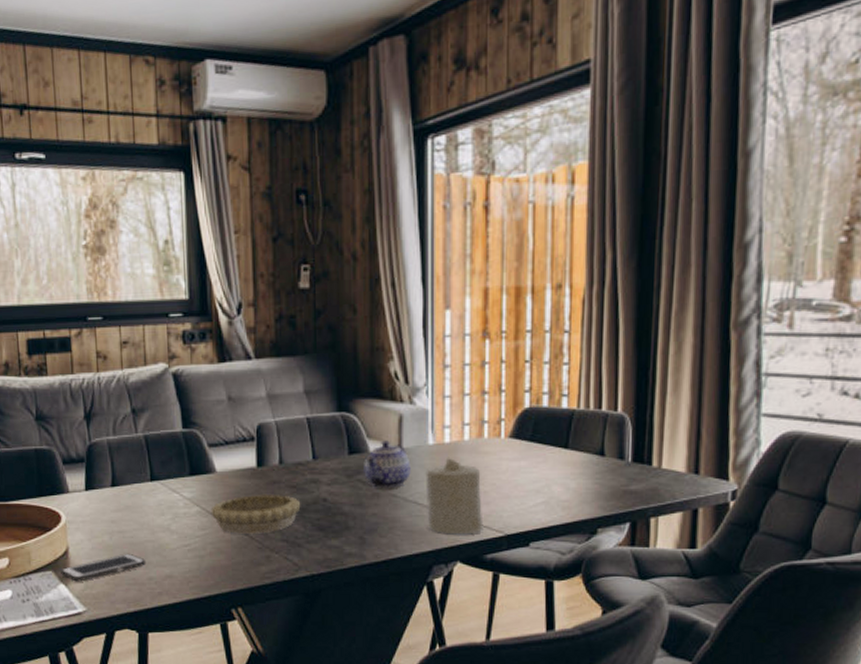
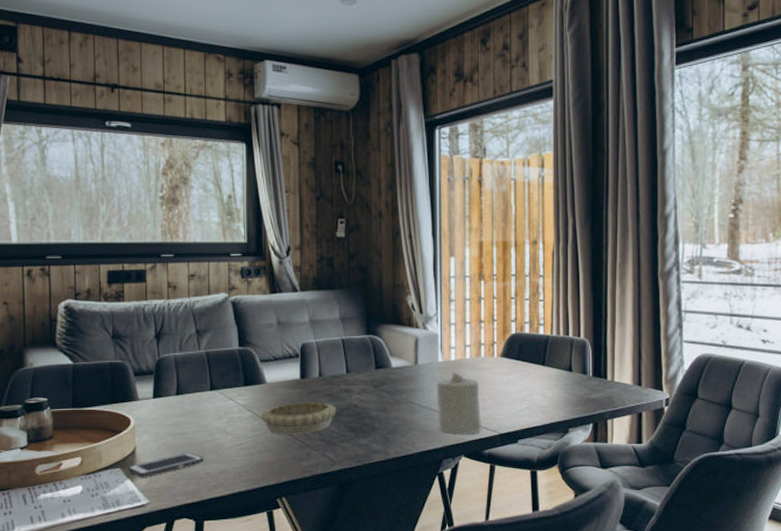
teapot: present [364,440,411,488] -> none [387,358,425,396]

